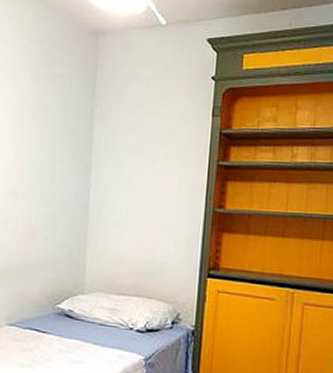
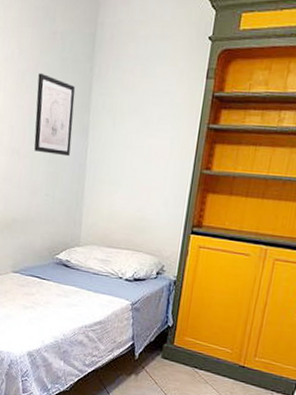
wall art: none [32,114,76,198] -> present [34,72,75,157]

